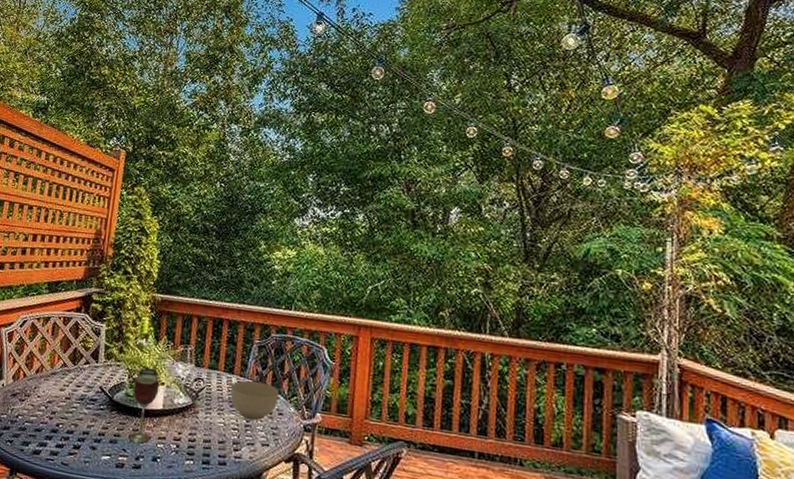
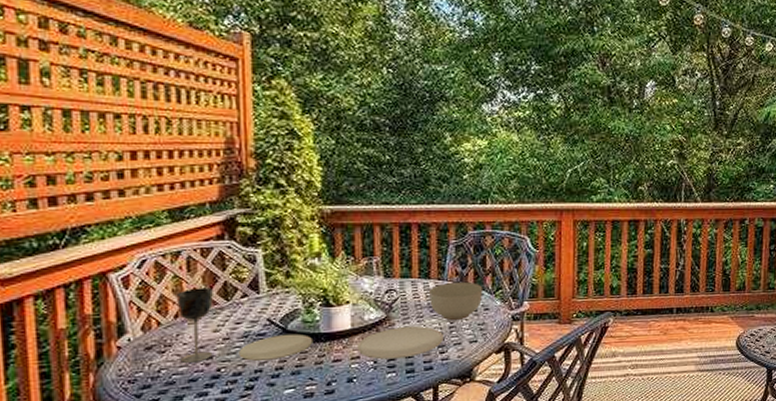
wine glass: none [33,349,66,415] -> present [176,287,213,363]
plate: none [74,403,132,426] -> present [239,333,314,361]
wineglass: present [128,367,160,444] -> none [311,288,344,369]
plate: none [164,415,240,449] -> present [357,326,445,360]

